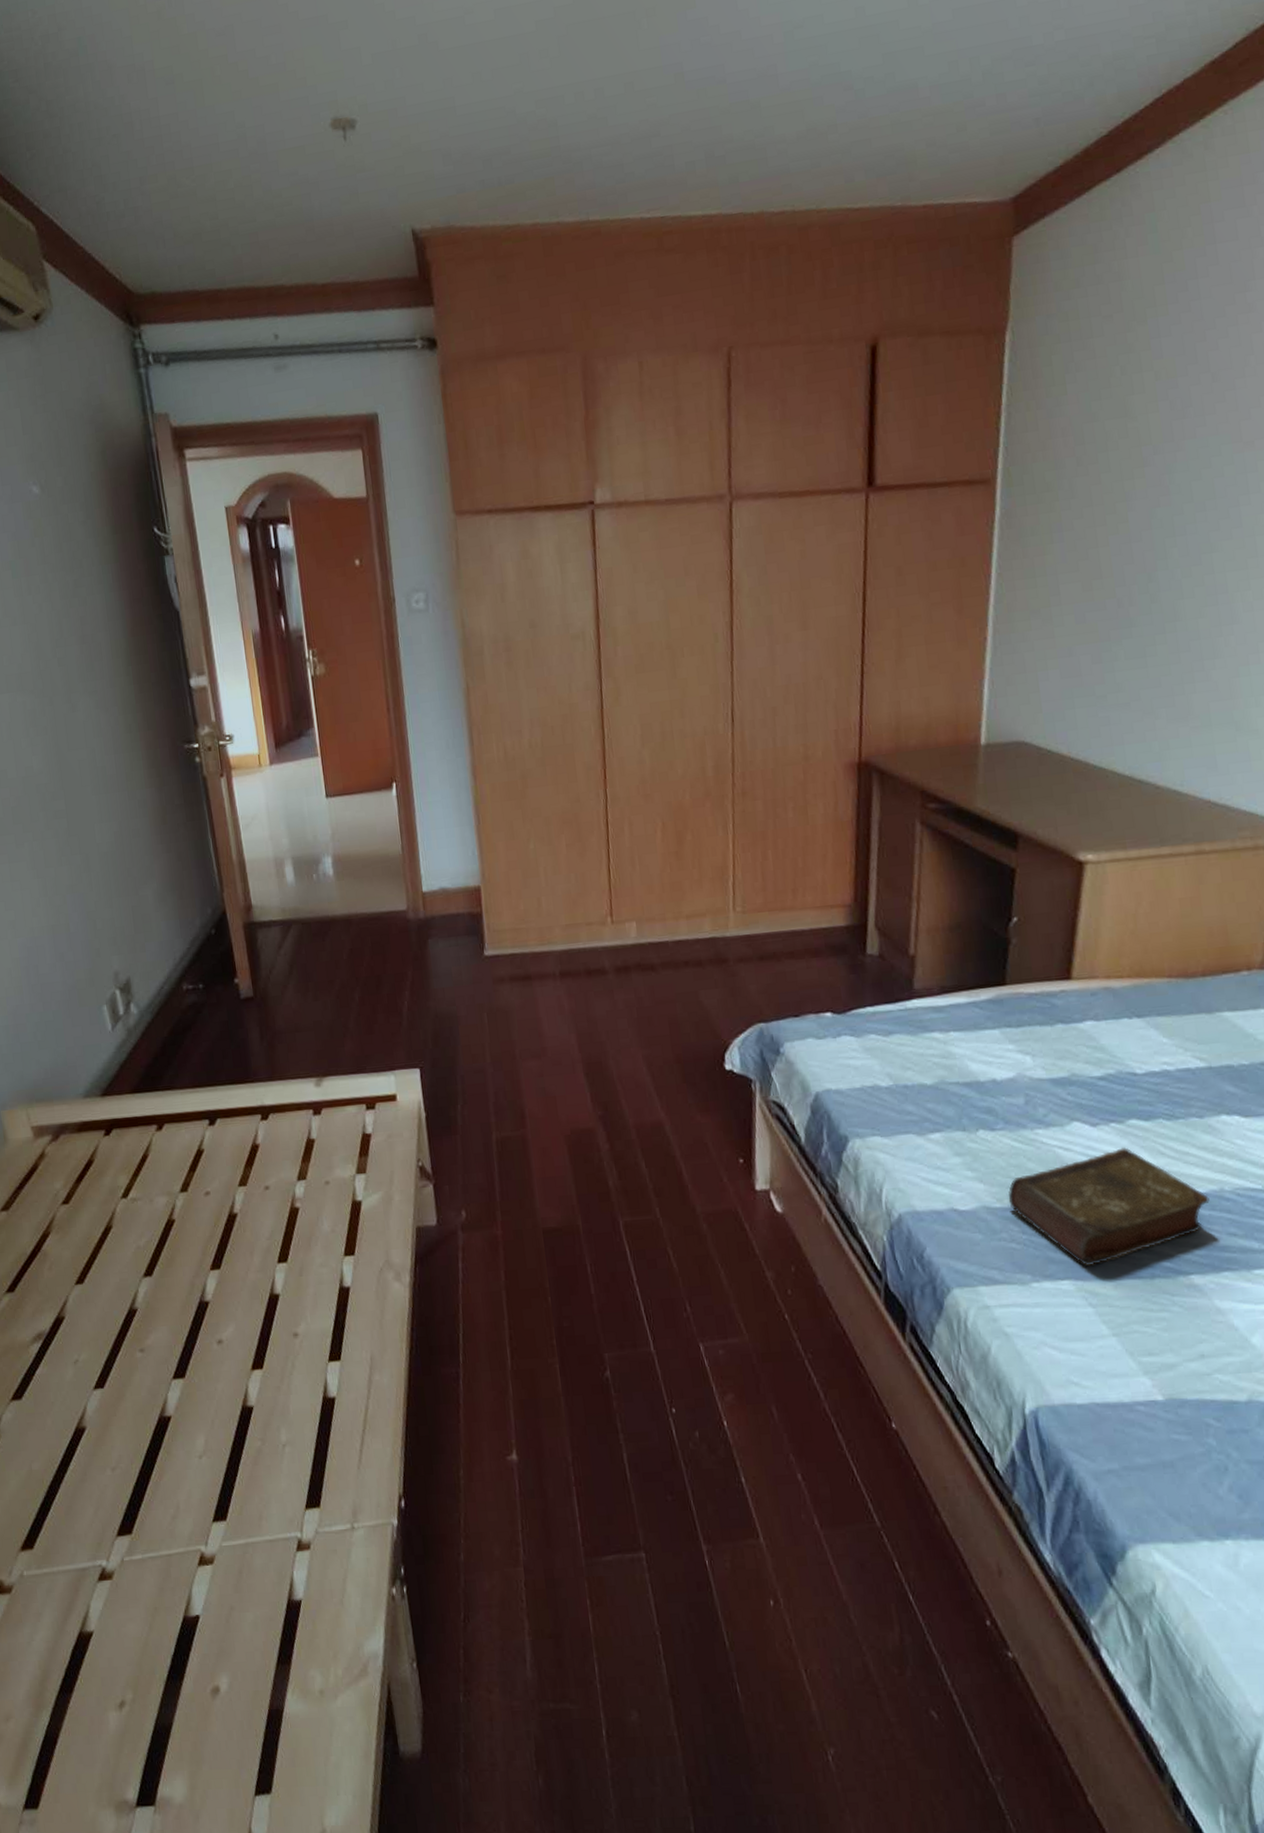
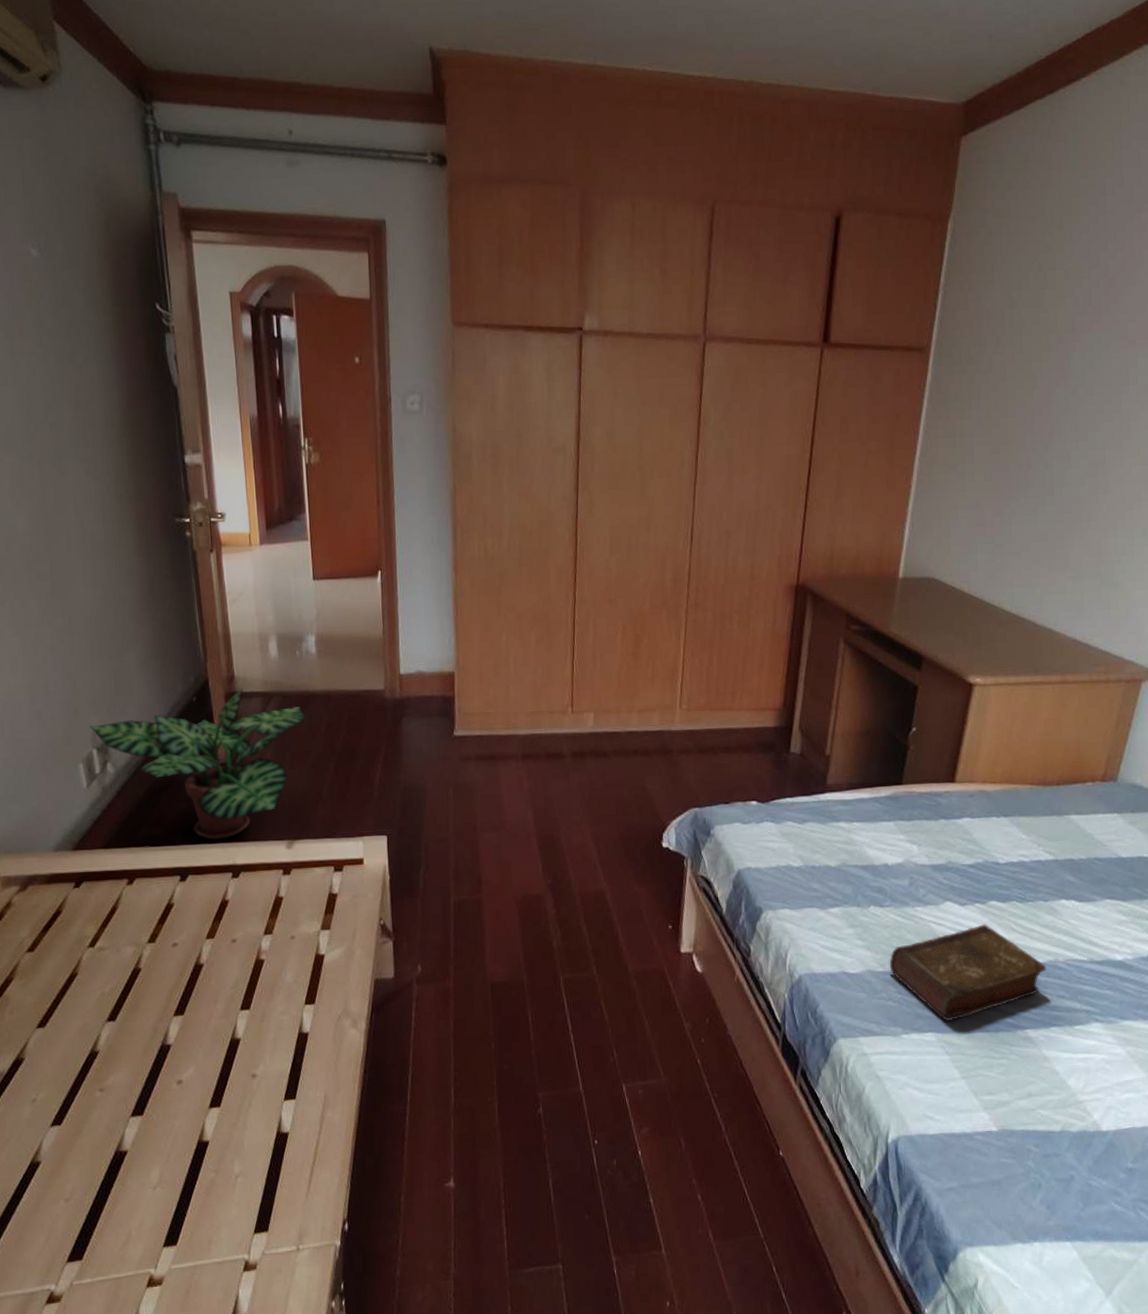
potted plant: none [111,917,327,1080] -> present [89,688,305,840]

